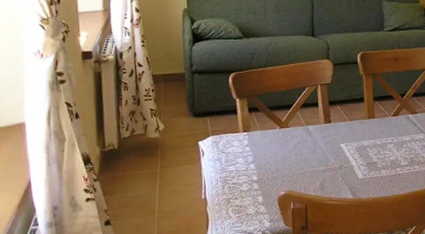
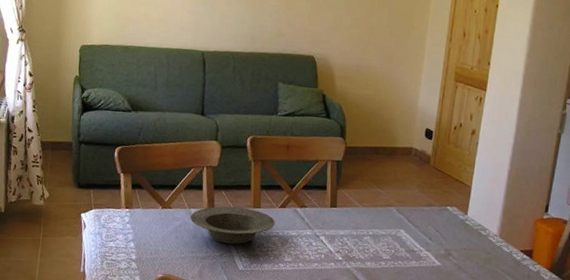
bowl: none [309,119,390,156] -> present [190,206,275,245]

